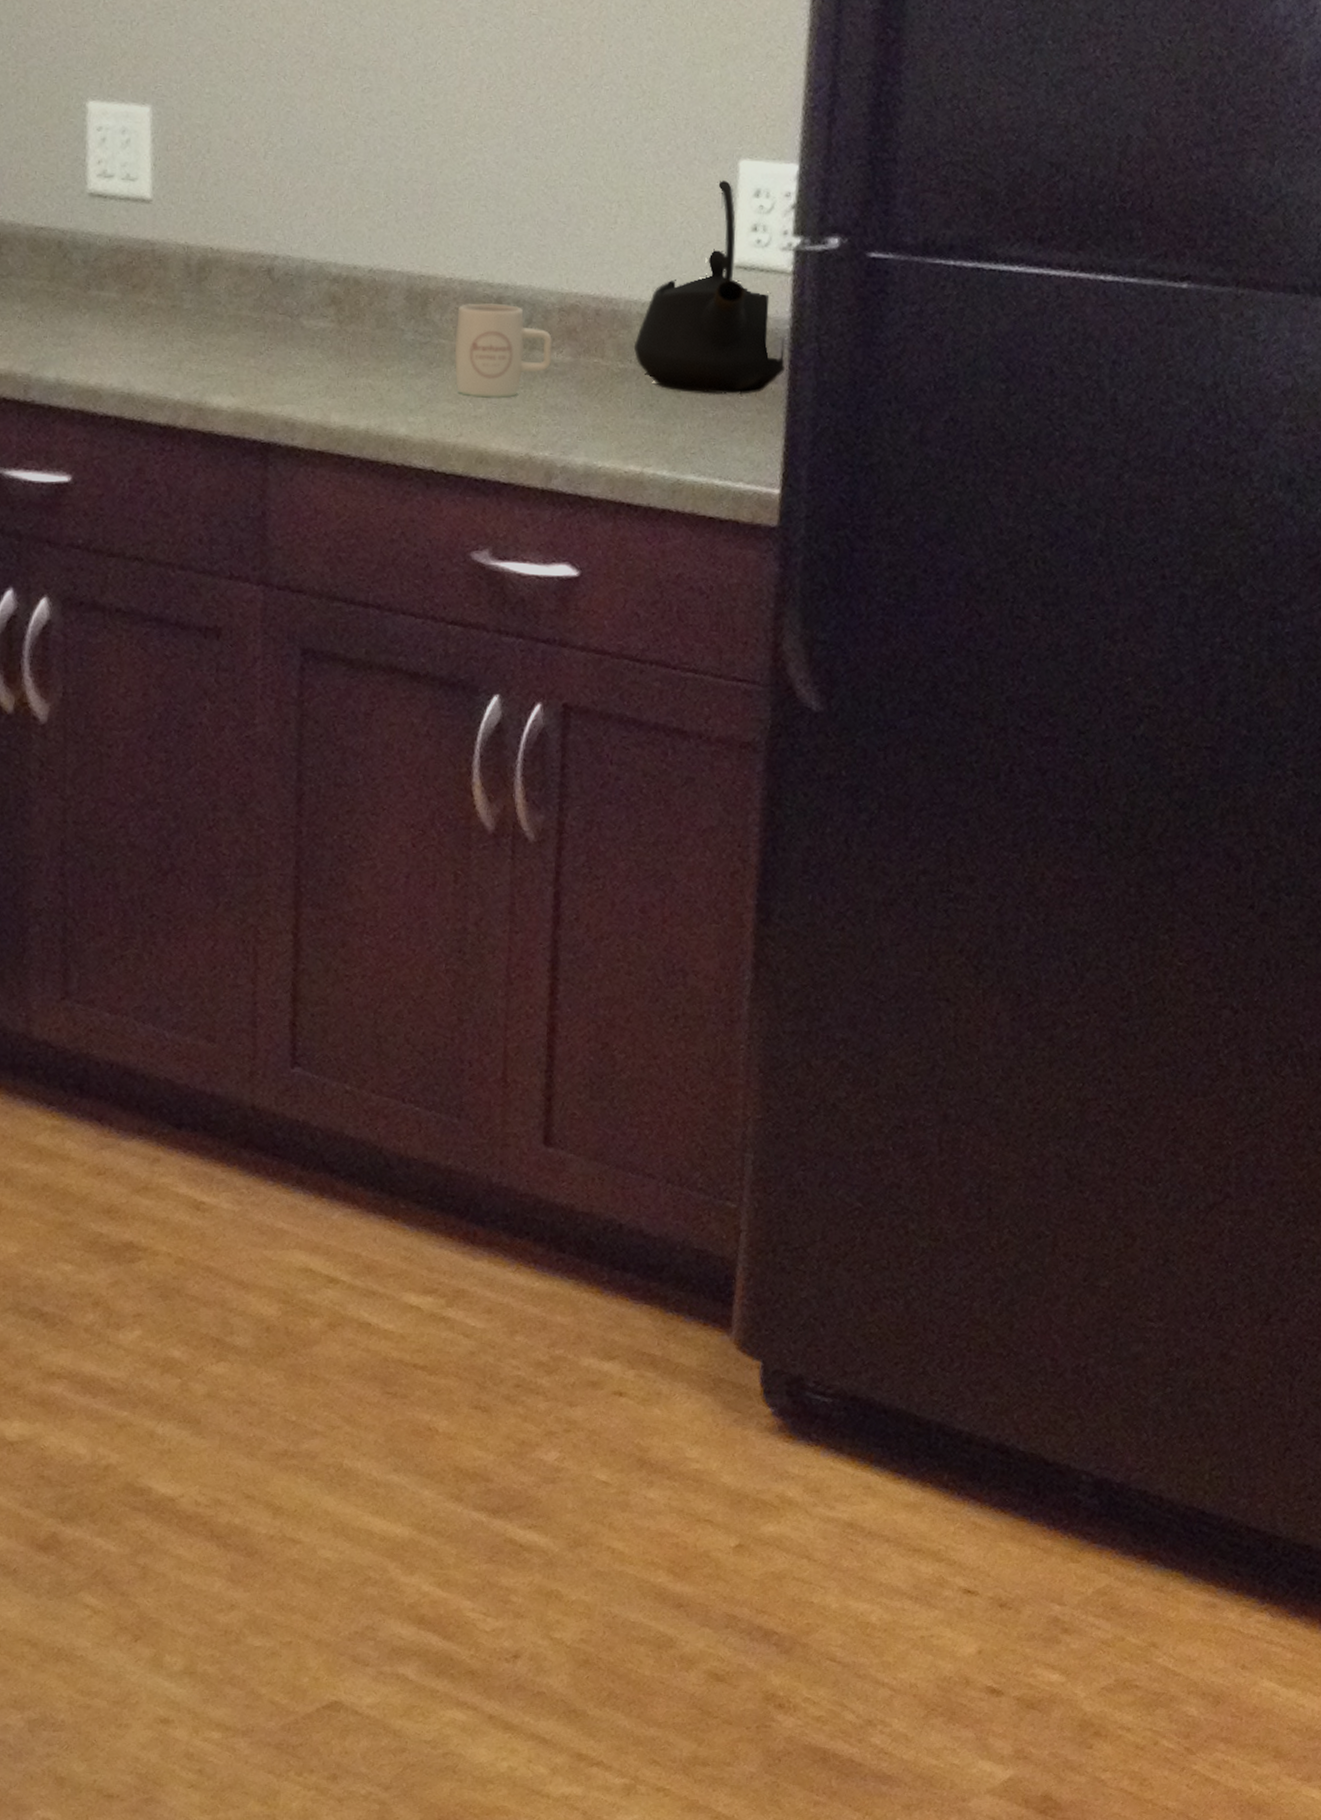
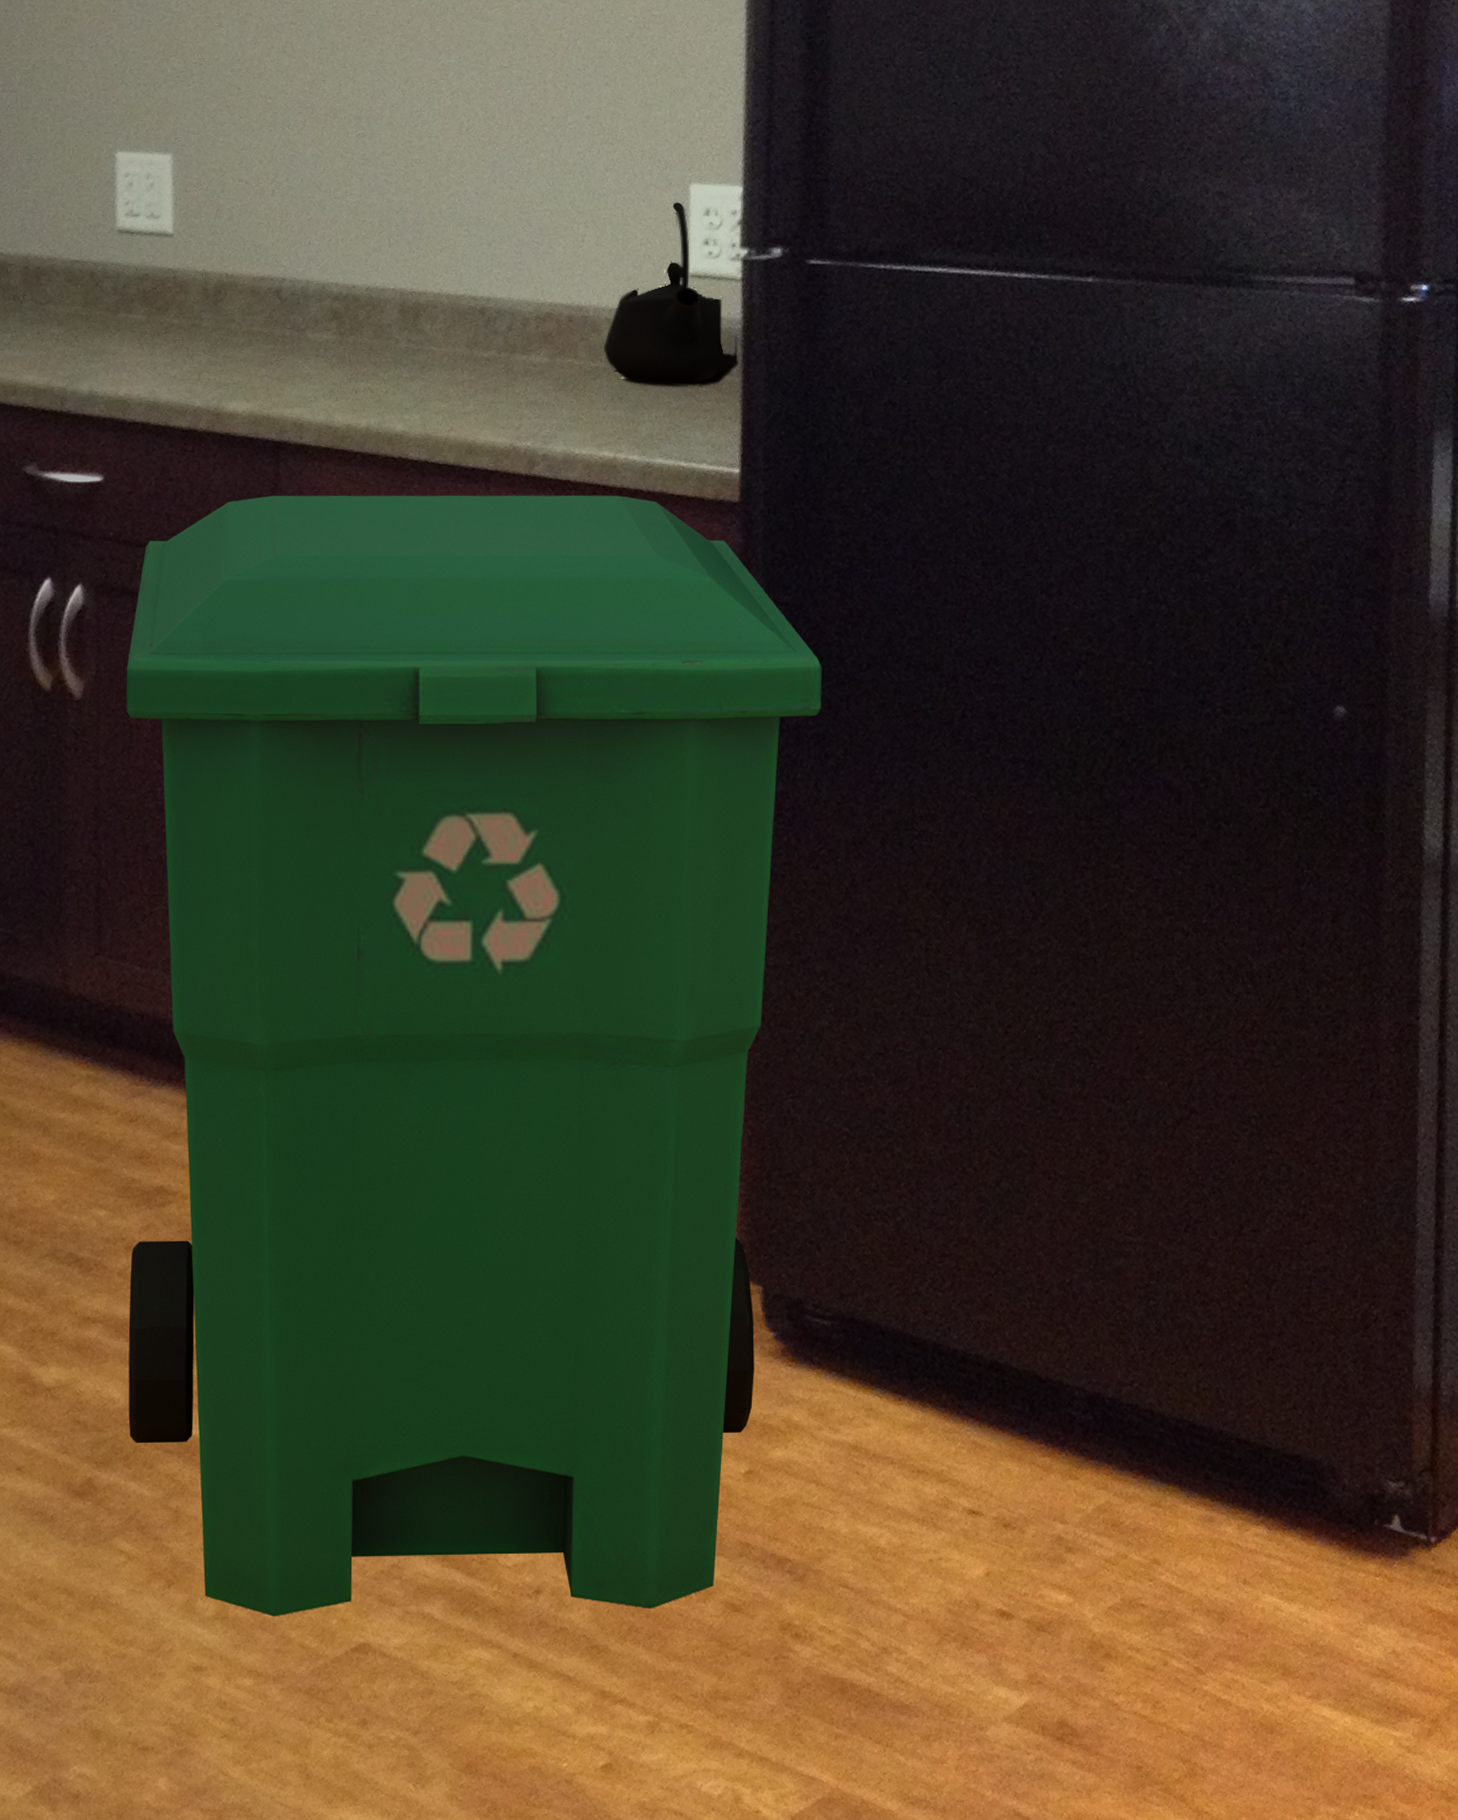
recycling bin: none [94,503,859,1676] -> present [126,495,822,1617]
mug: present [454,303,553,398] -> none [444,314,531,396]

